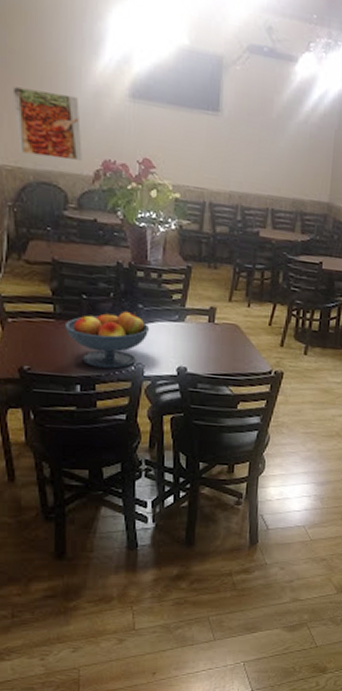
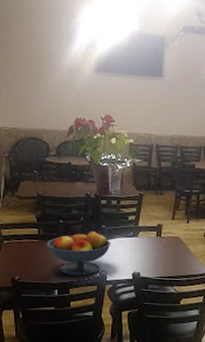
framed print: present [12,86,82,162] -> none [10,70,60,121]

